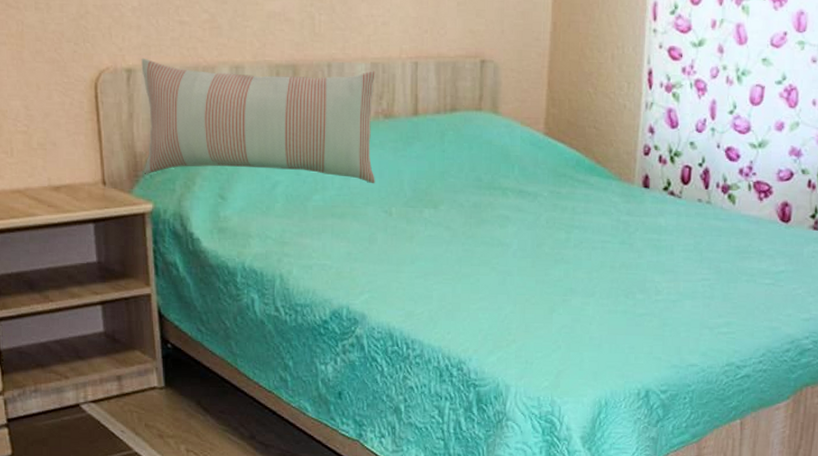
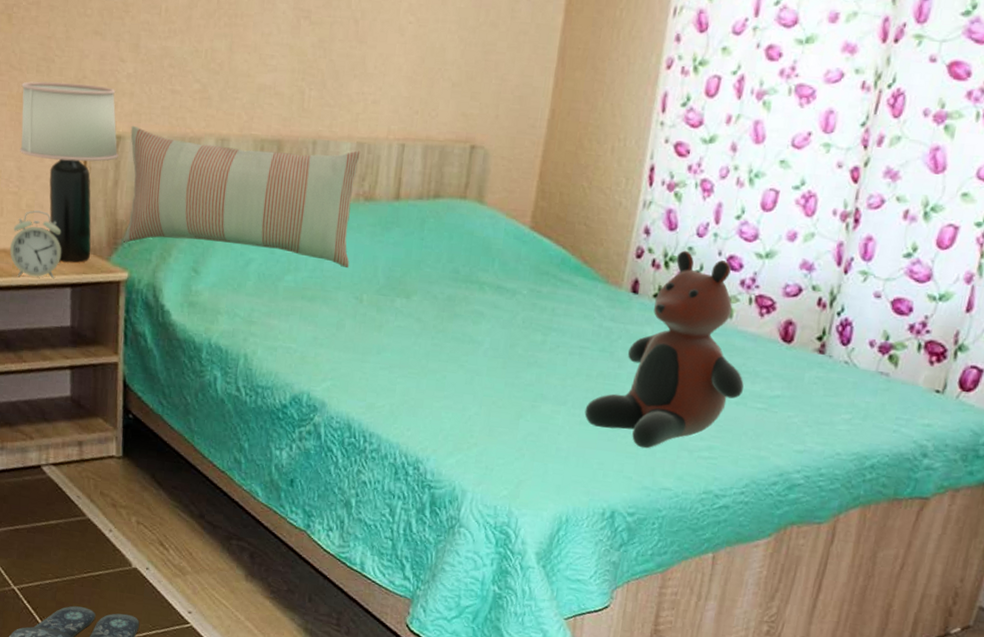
table lamp: none [20,18,131,199] -> present [20,81,119,264]
alarm clock: none [24,148,81,217] -> present [9,210,62,279]
teddy bear: none [612,145,752,330] -> present [584,250,744,449]

